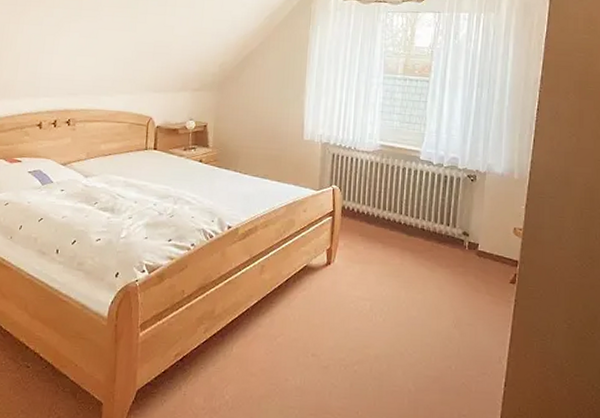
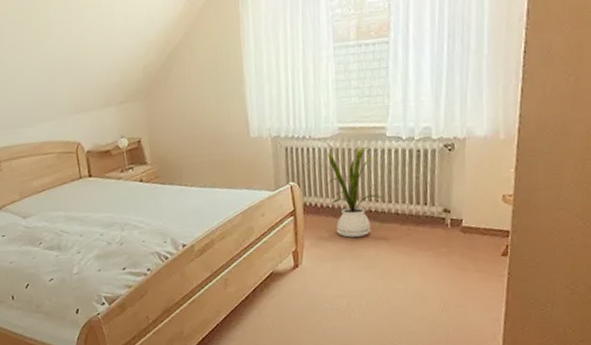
house plant: none [360,152,412,245] -> present [317,139,383,238]

